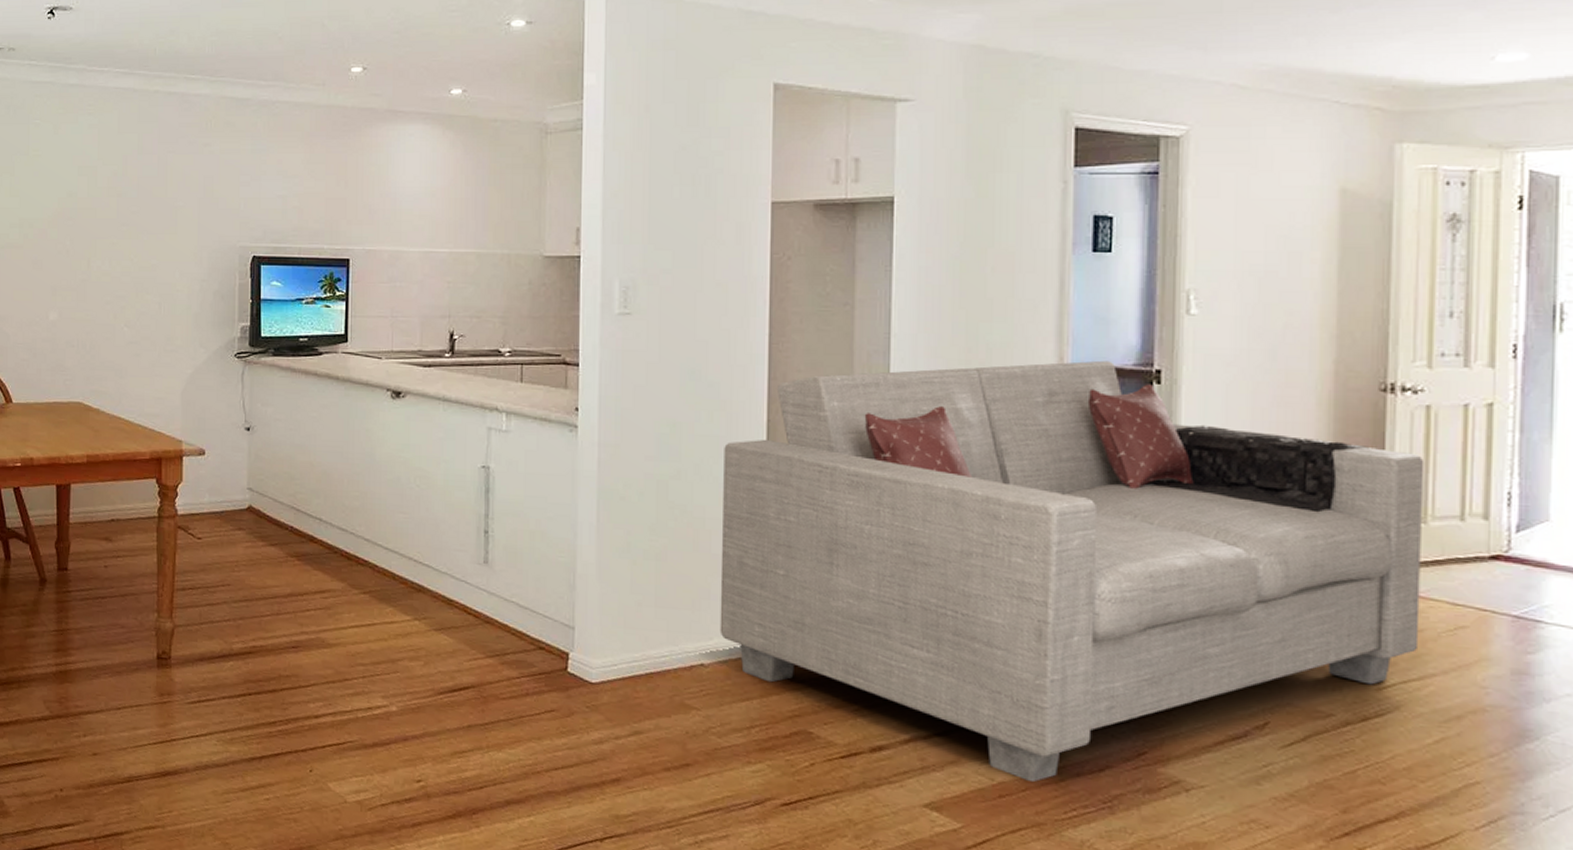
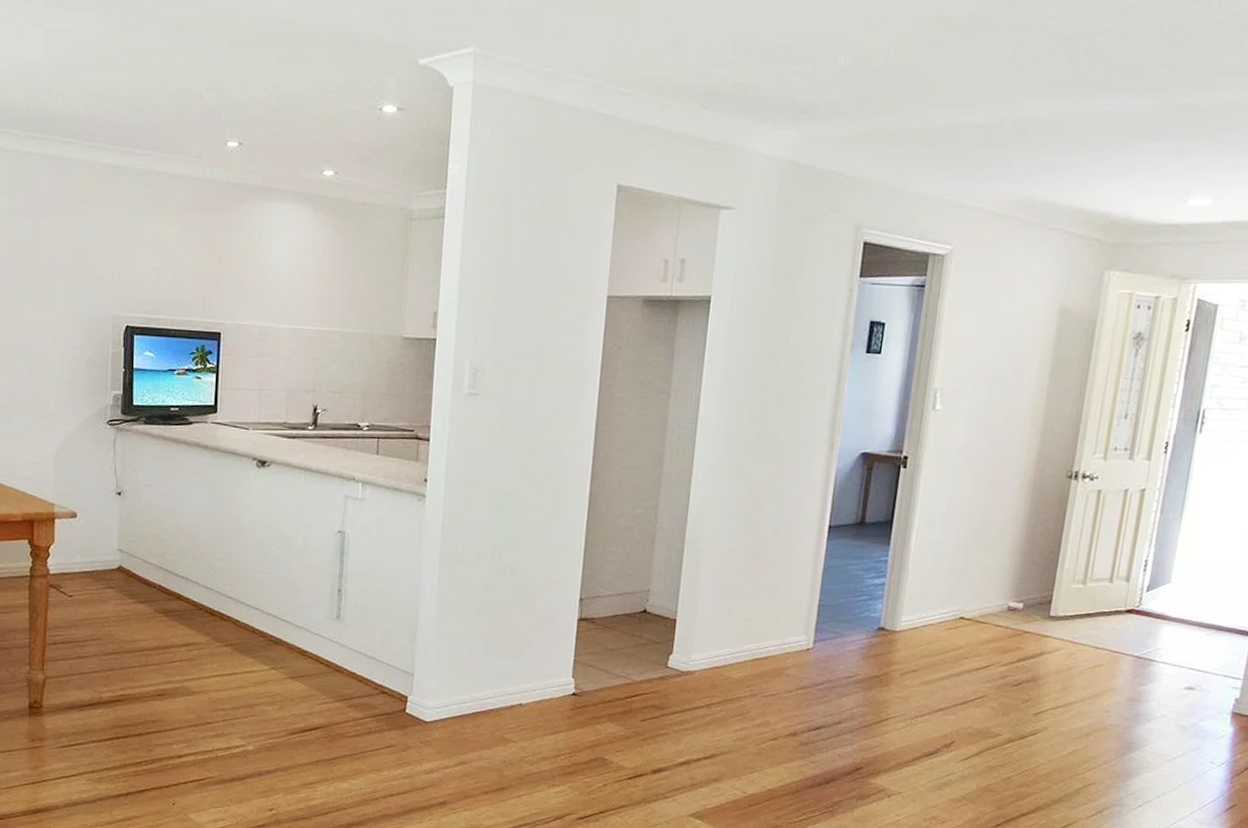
sofa: present [719,360,1425,782] -> none [537,447,1091,793]

